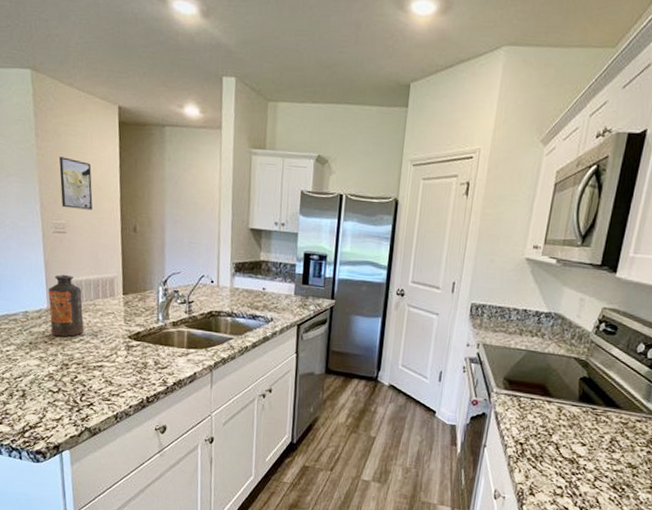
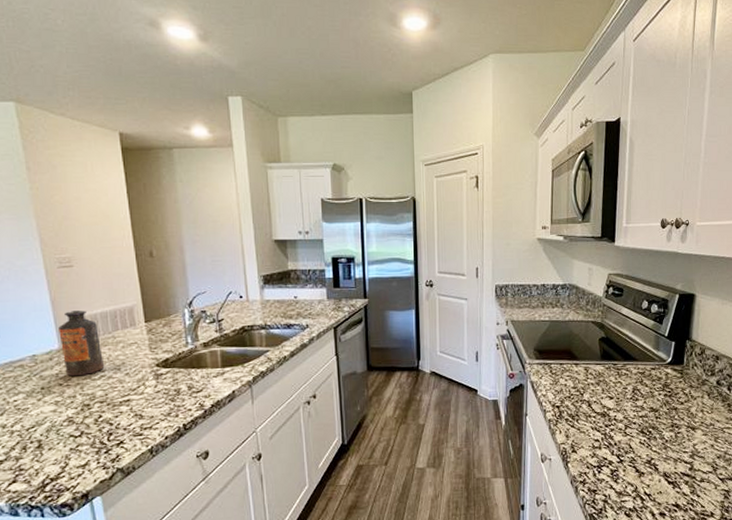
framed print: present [59,157,93,210] -> none [57,188,101,241]

